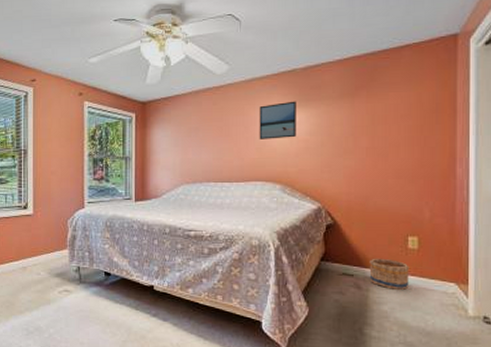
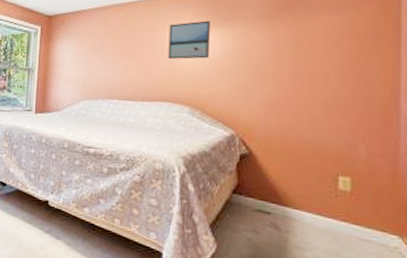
basket: present [369,258,410,290] -> none [290,196,340,237]

